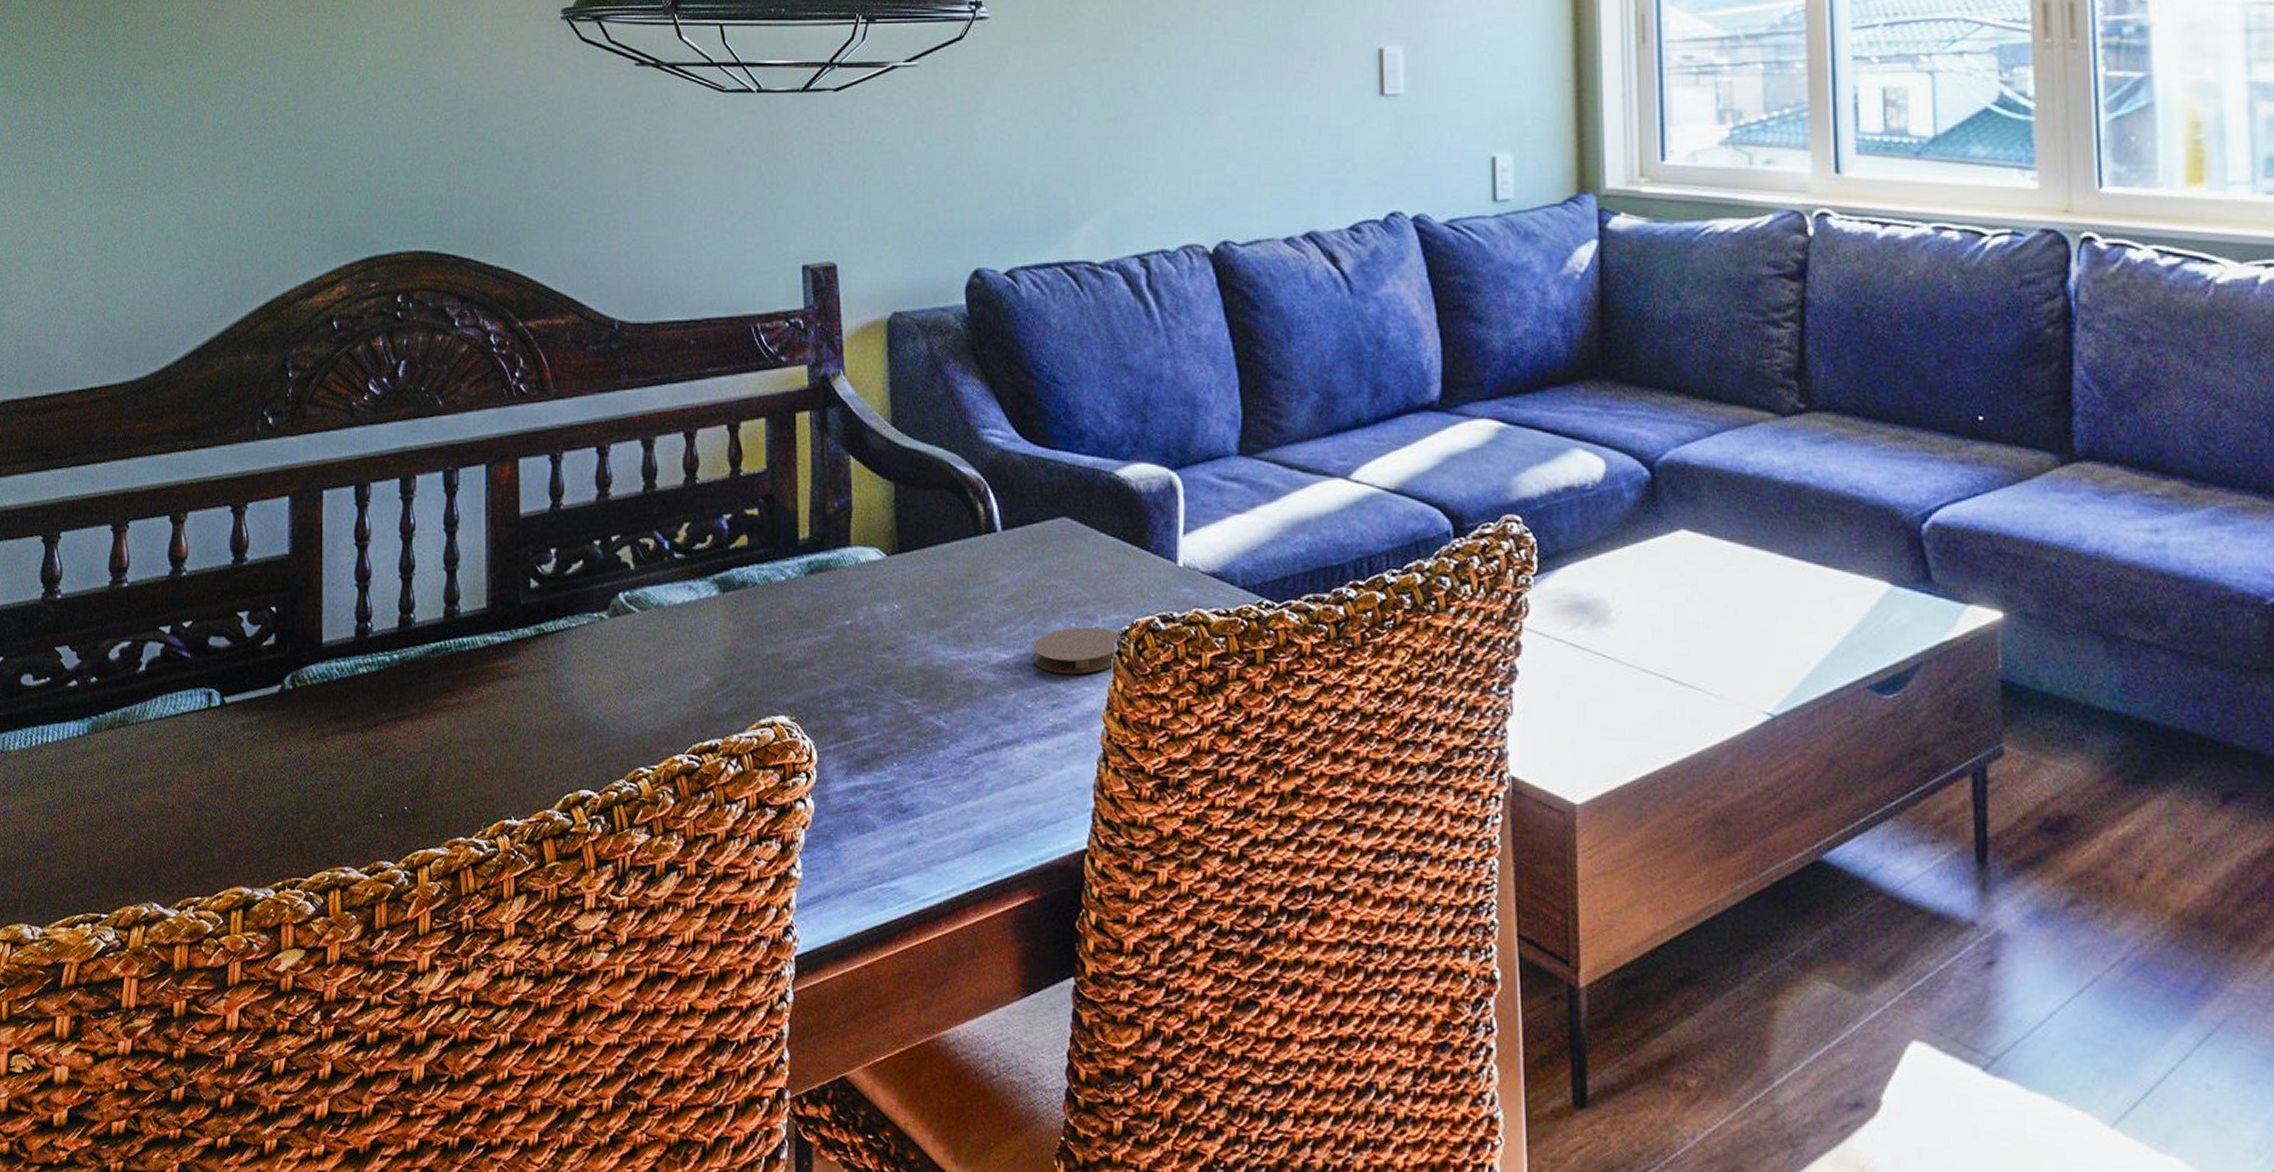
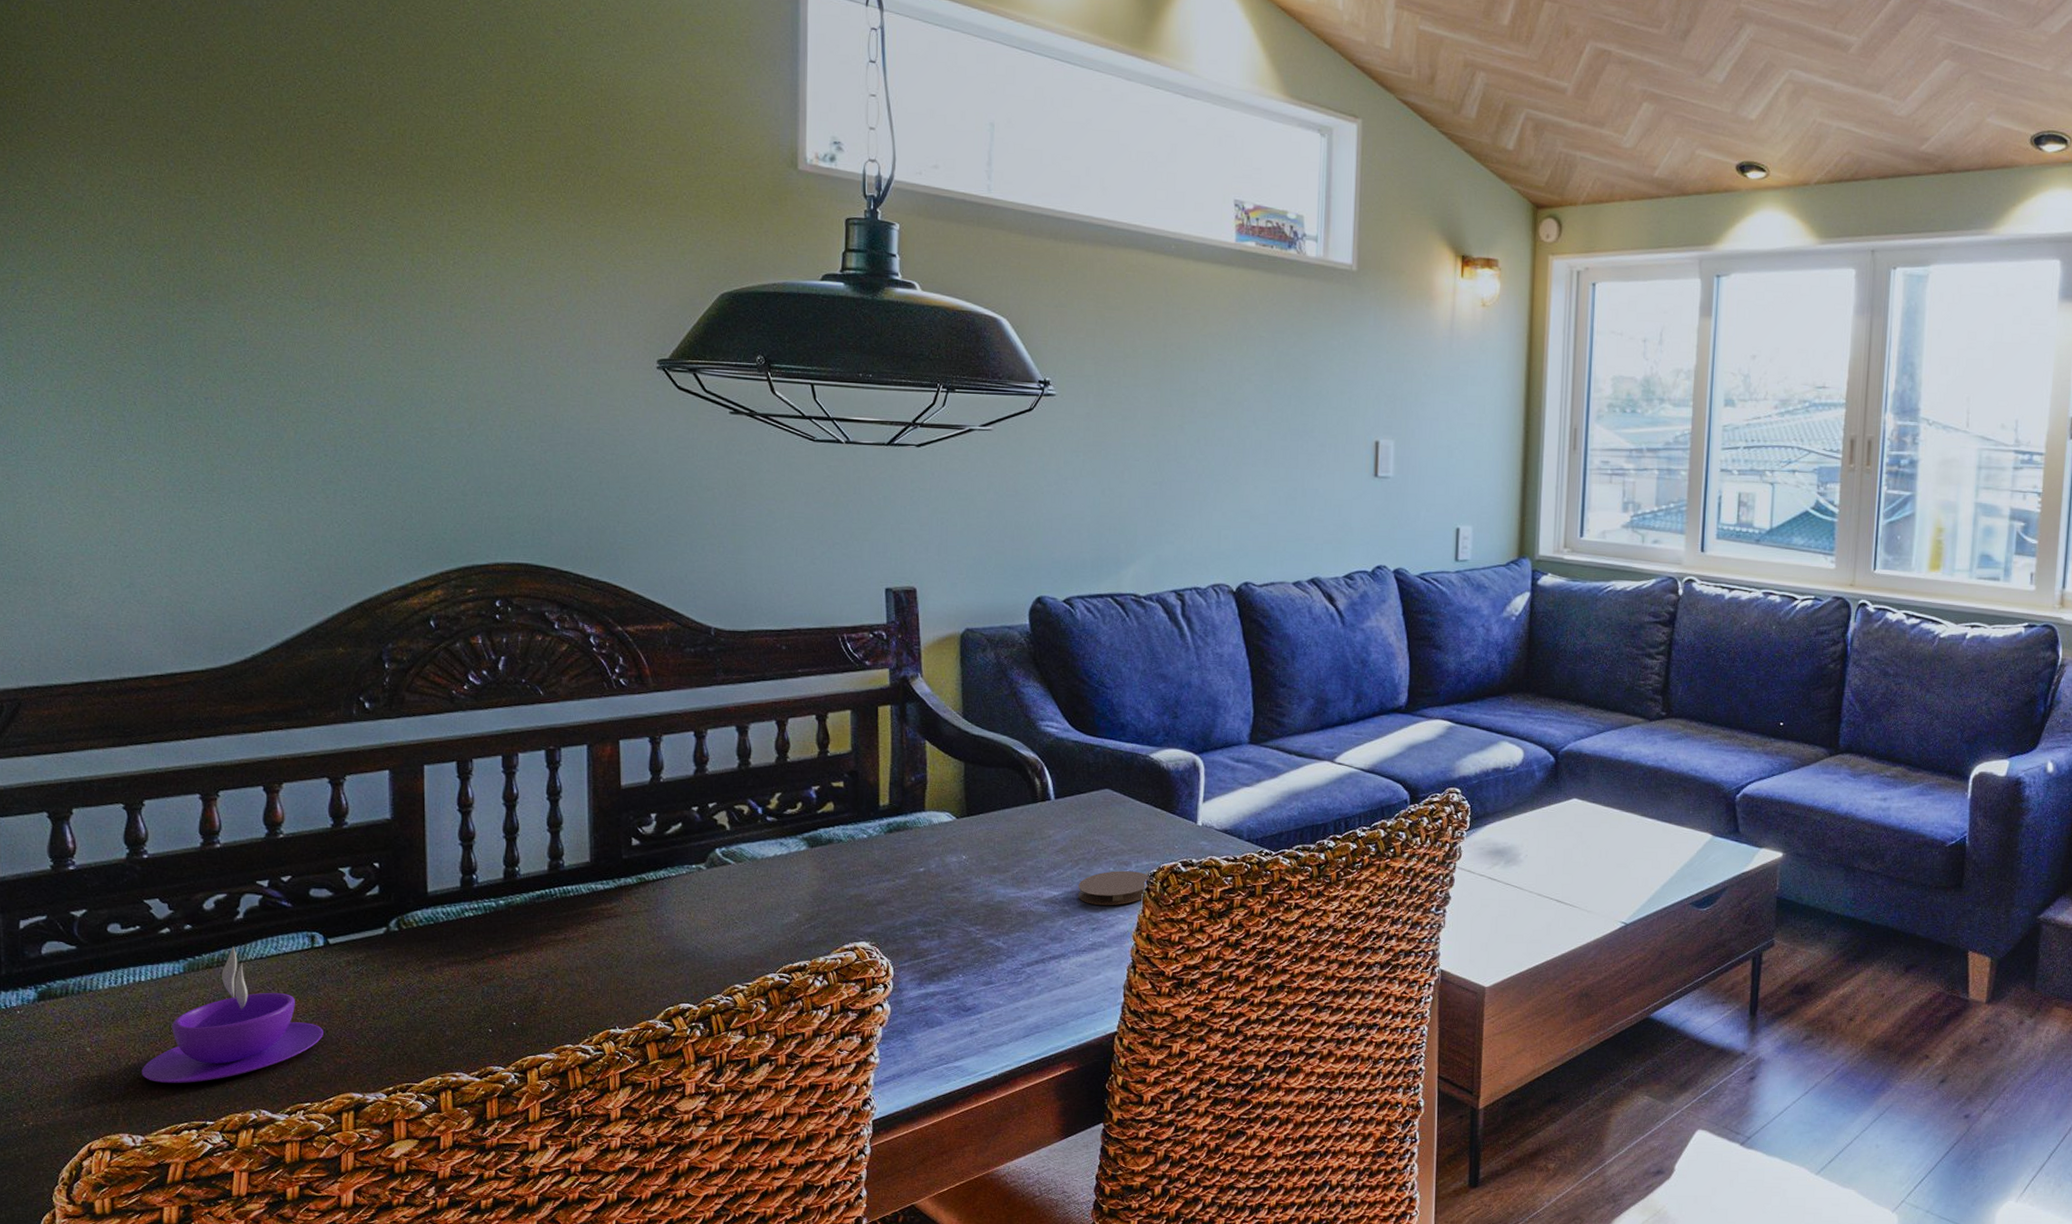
coffee cup: none [44,704,216,866] -> present [142,947,323,1083]

